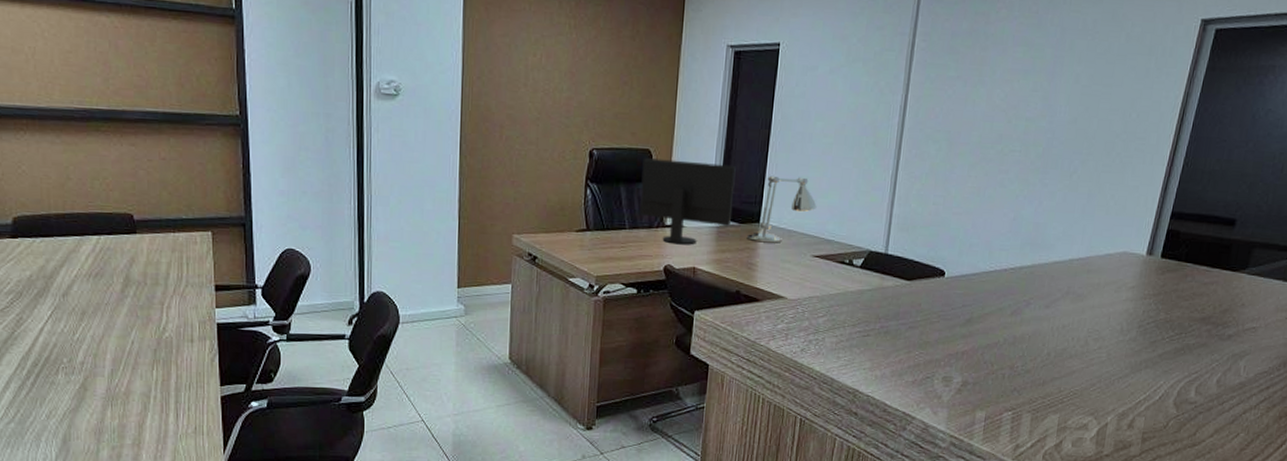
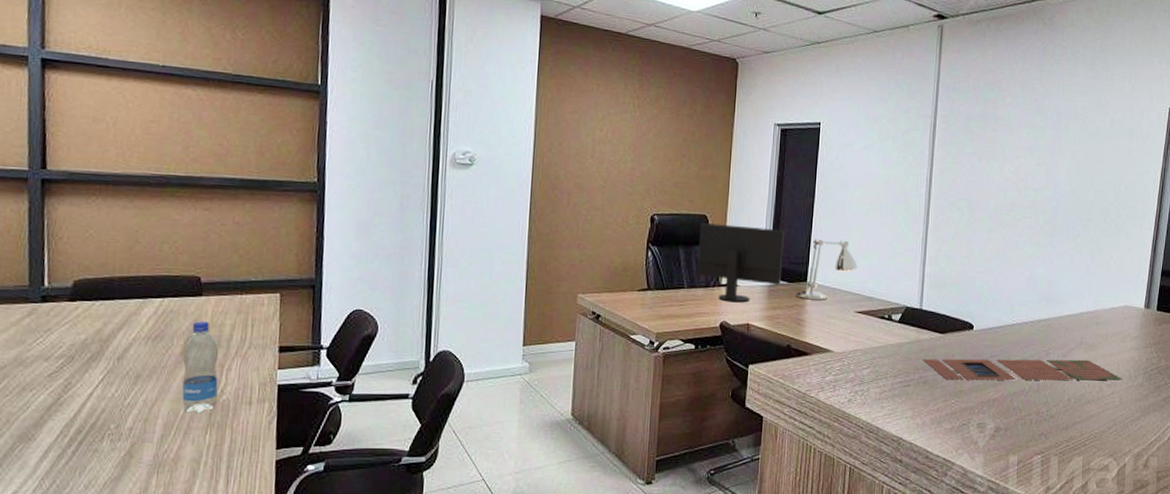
bottle: none [123,259,160,350] -> present [182,321,219,414]
papers: none [885,307,1113,334] -> present [922,358,1123,381]

